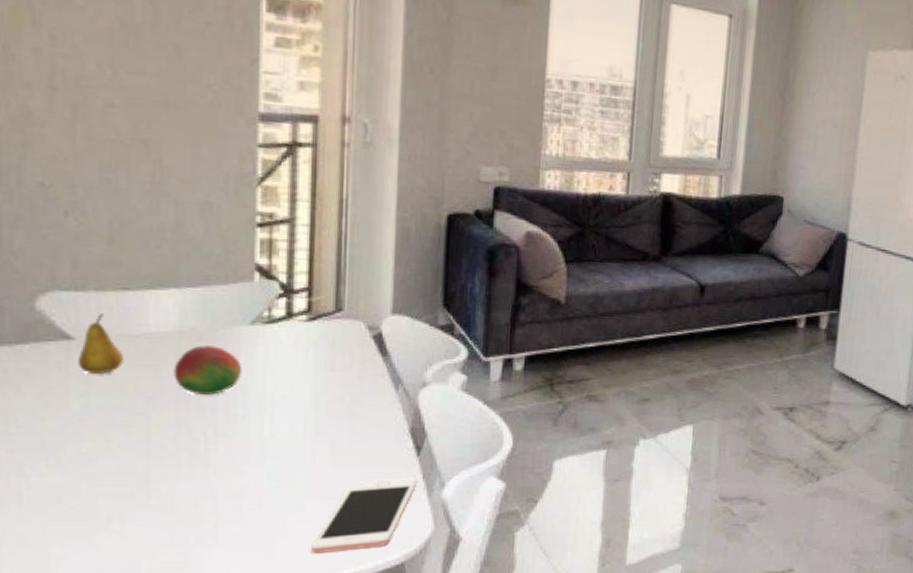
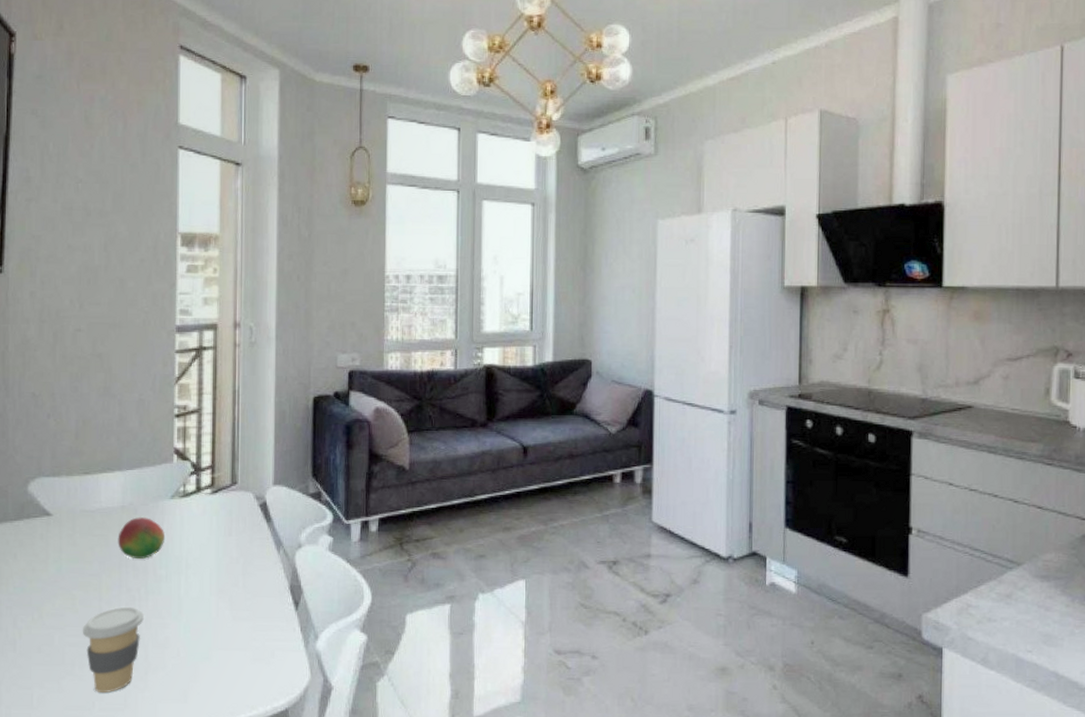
fruit: present [79,313,125,374] -> none [55,494,85,543]
coffee cup: none [122,450,213,550] -> present [82,606,145,693]
cell phone: present [312,477,418,554] -> none [217,630,297,699]

